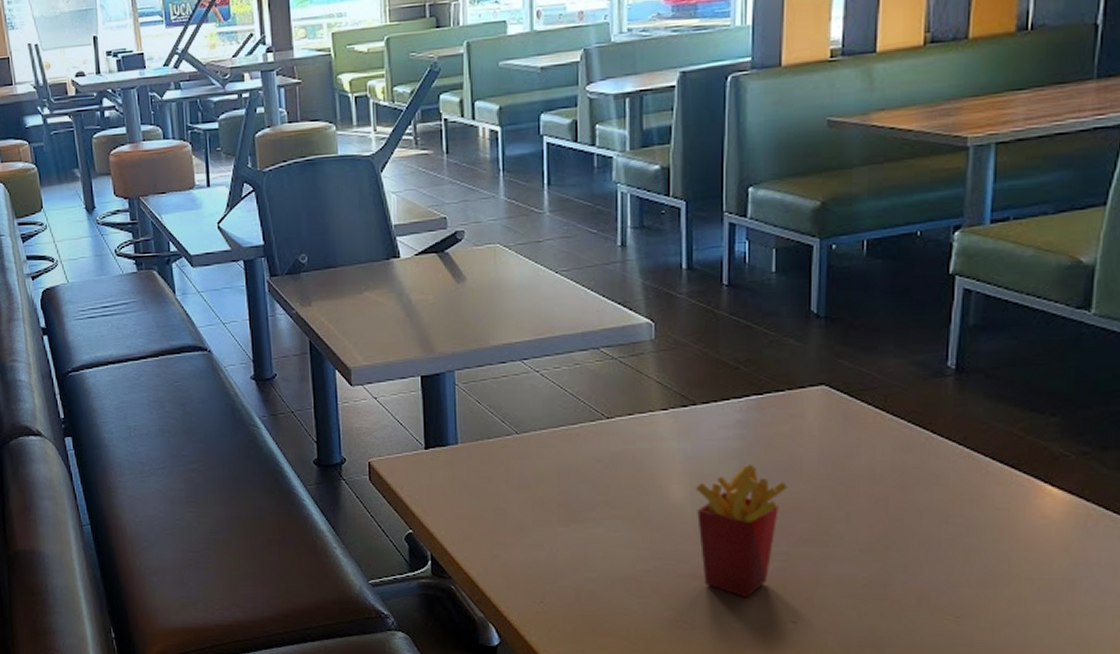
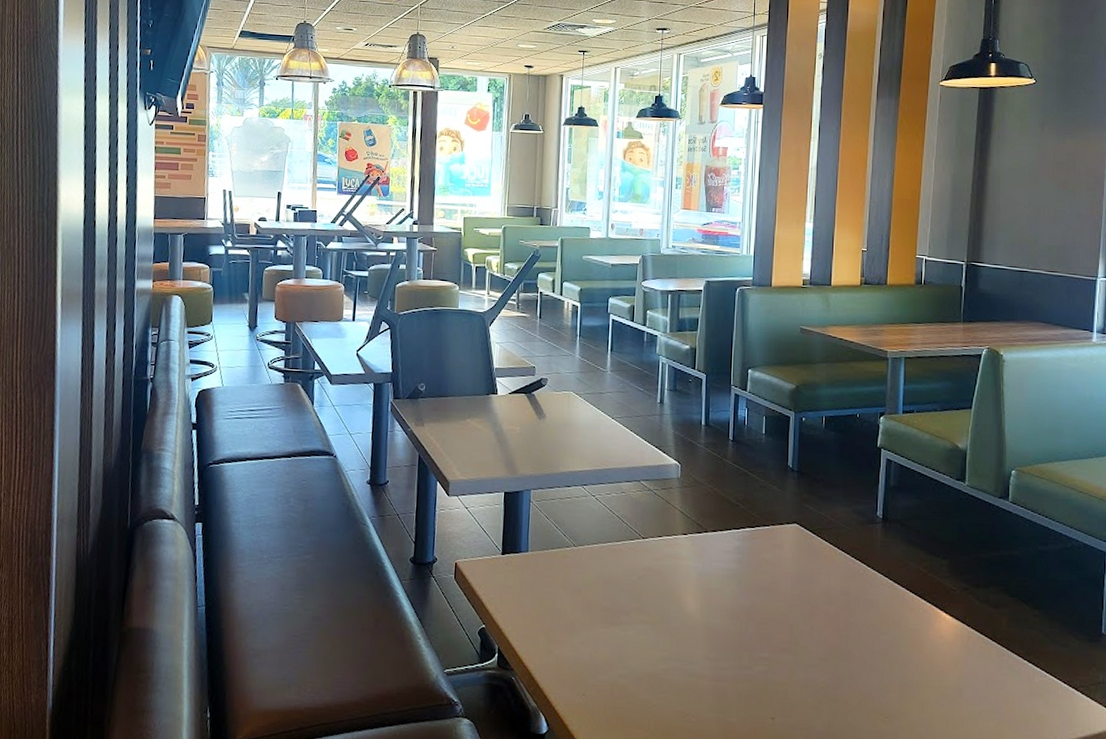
french fries: present [695,465,788,597] -> none [705,583,770,695]

